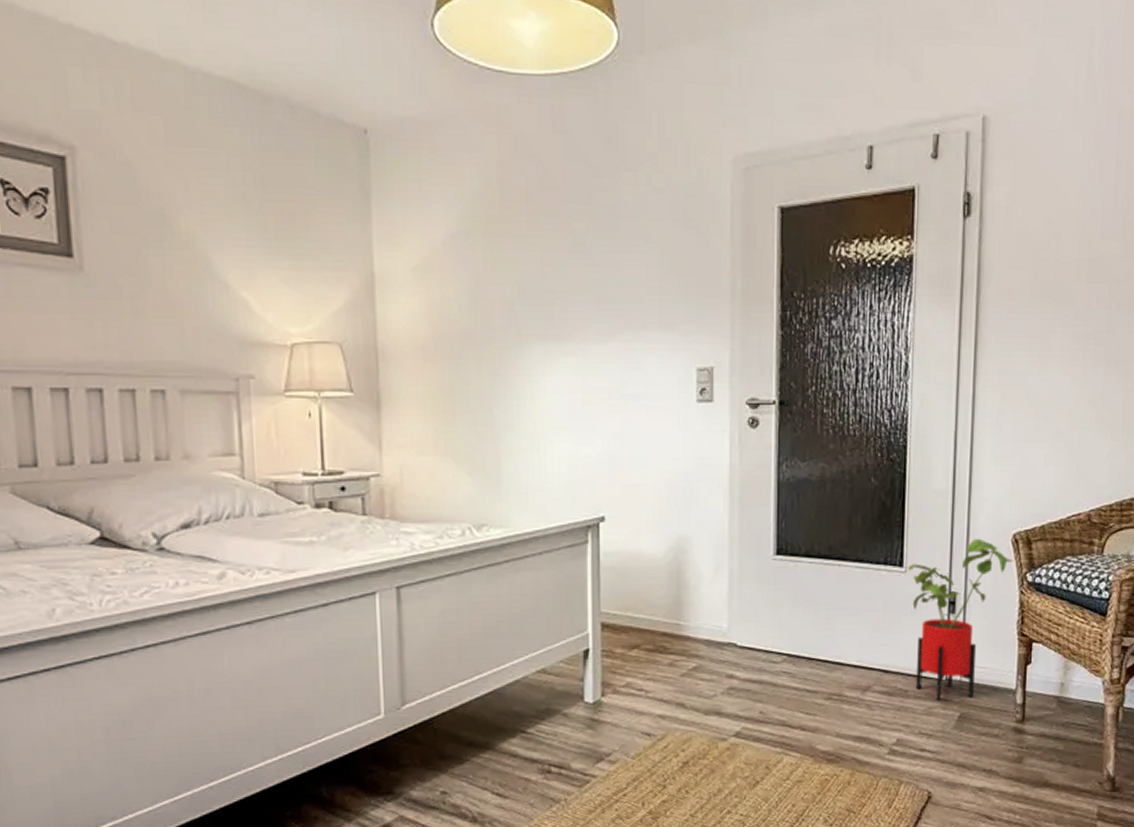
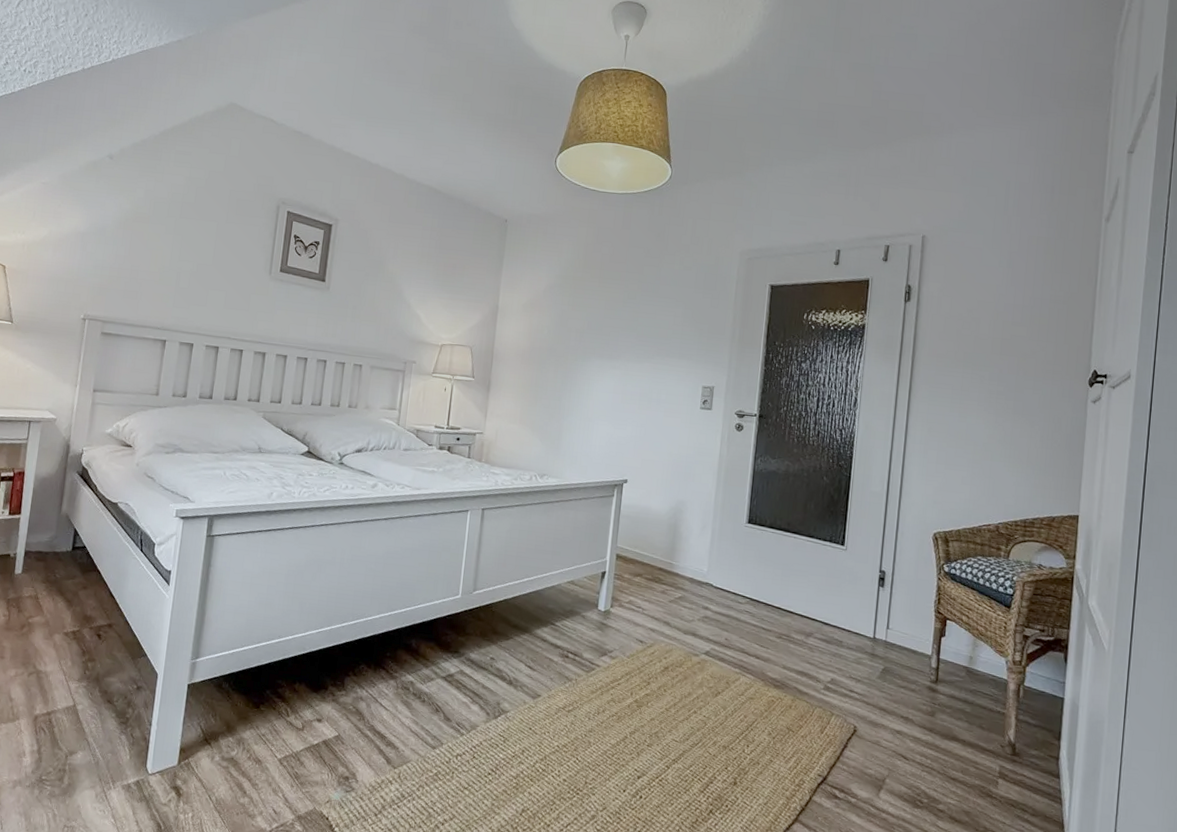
house plant: present [908,538,1015,700] -> none [848,532,934,656]

